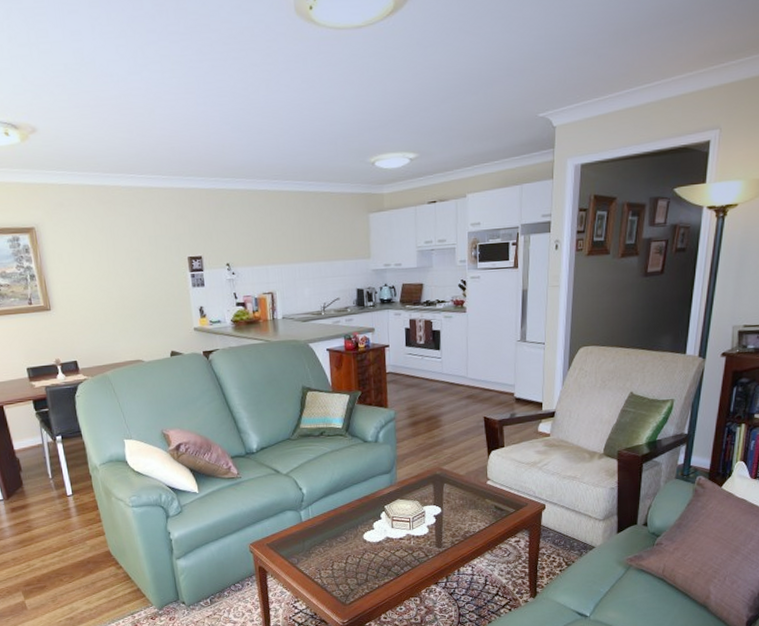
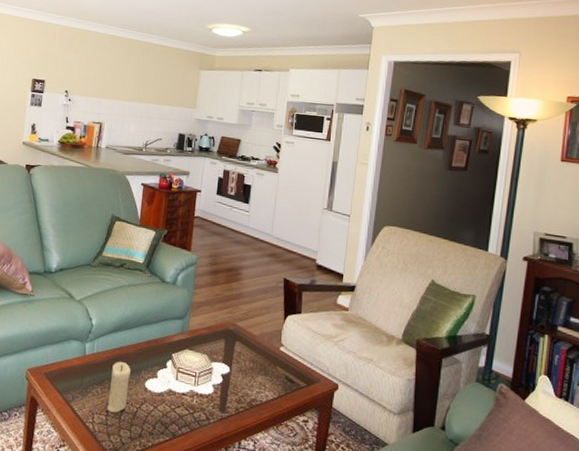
candle: none [330,521,349,567] -> present [107,361,131,413]

